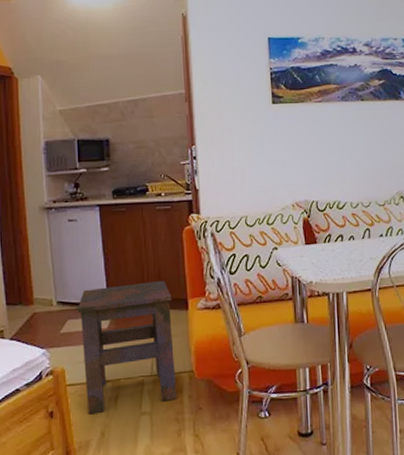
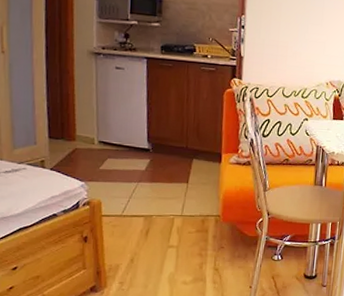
side table: present [77,281,177,415] -> none [117,133,208,243]

